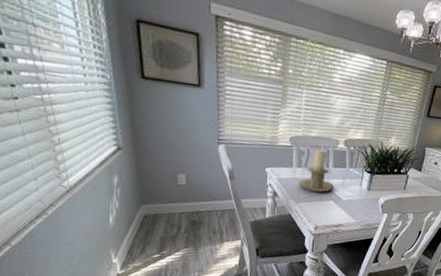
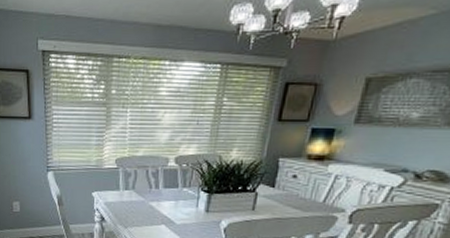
candle holder: present [299,150,335,192] -> none [127,170,167,216]

